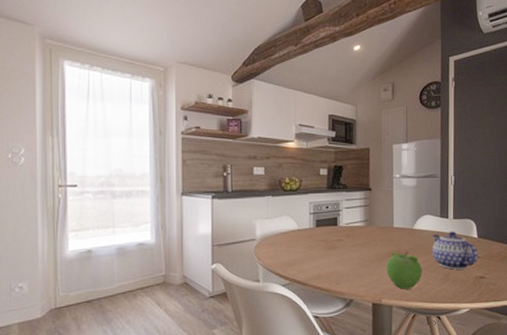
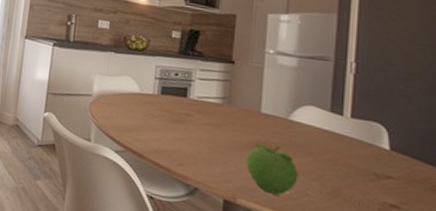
teapot: present [432,231,478,270] -> none [315,132,390,189]

